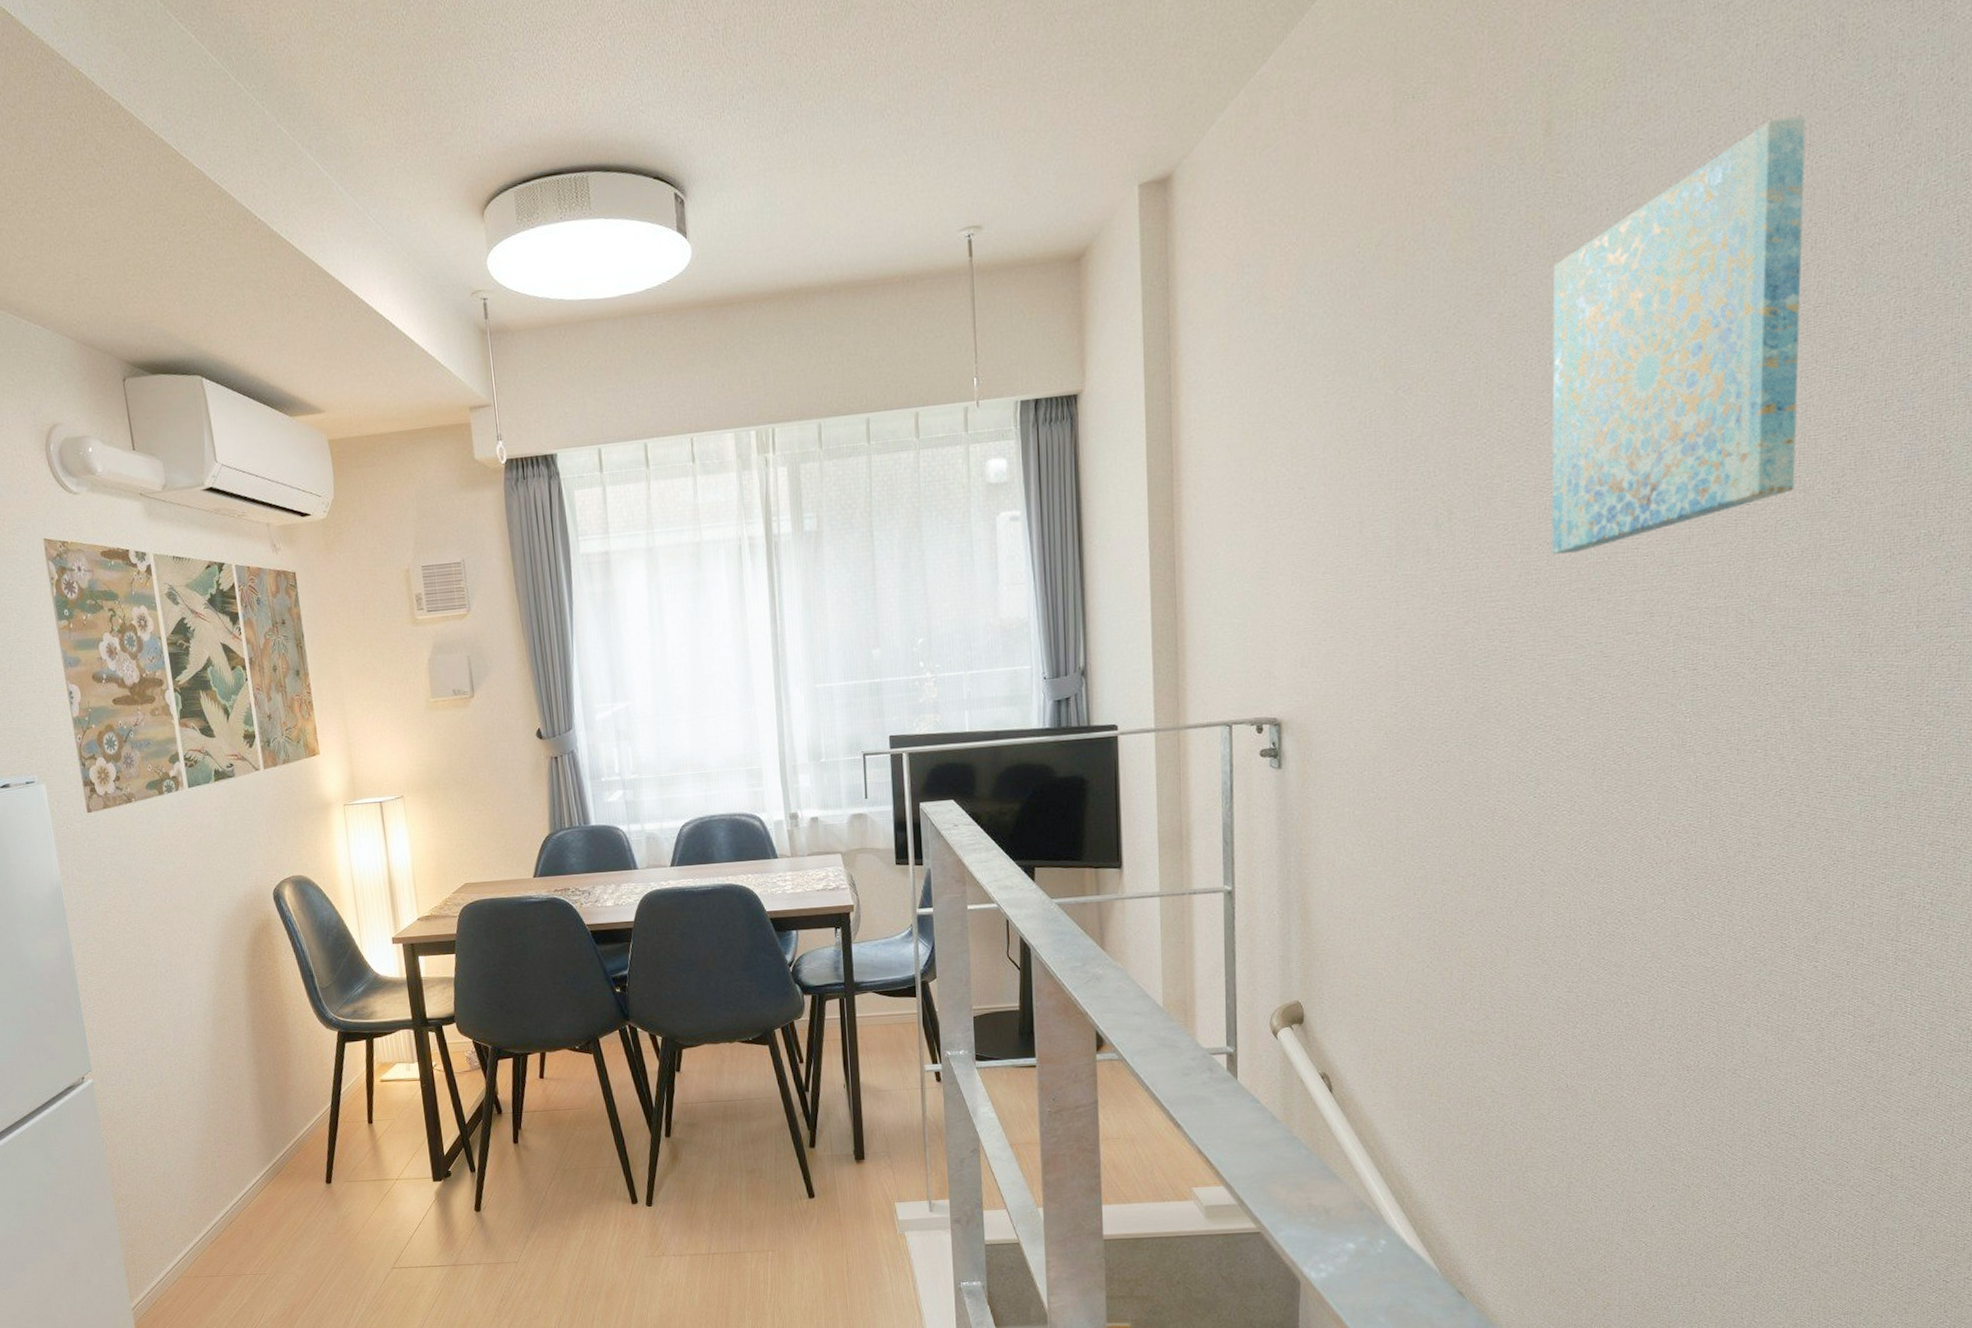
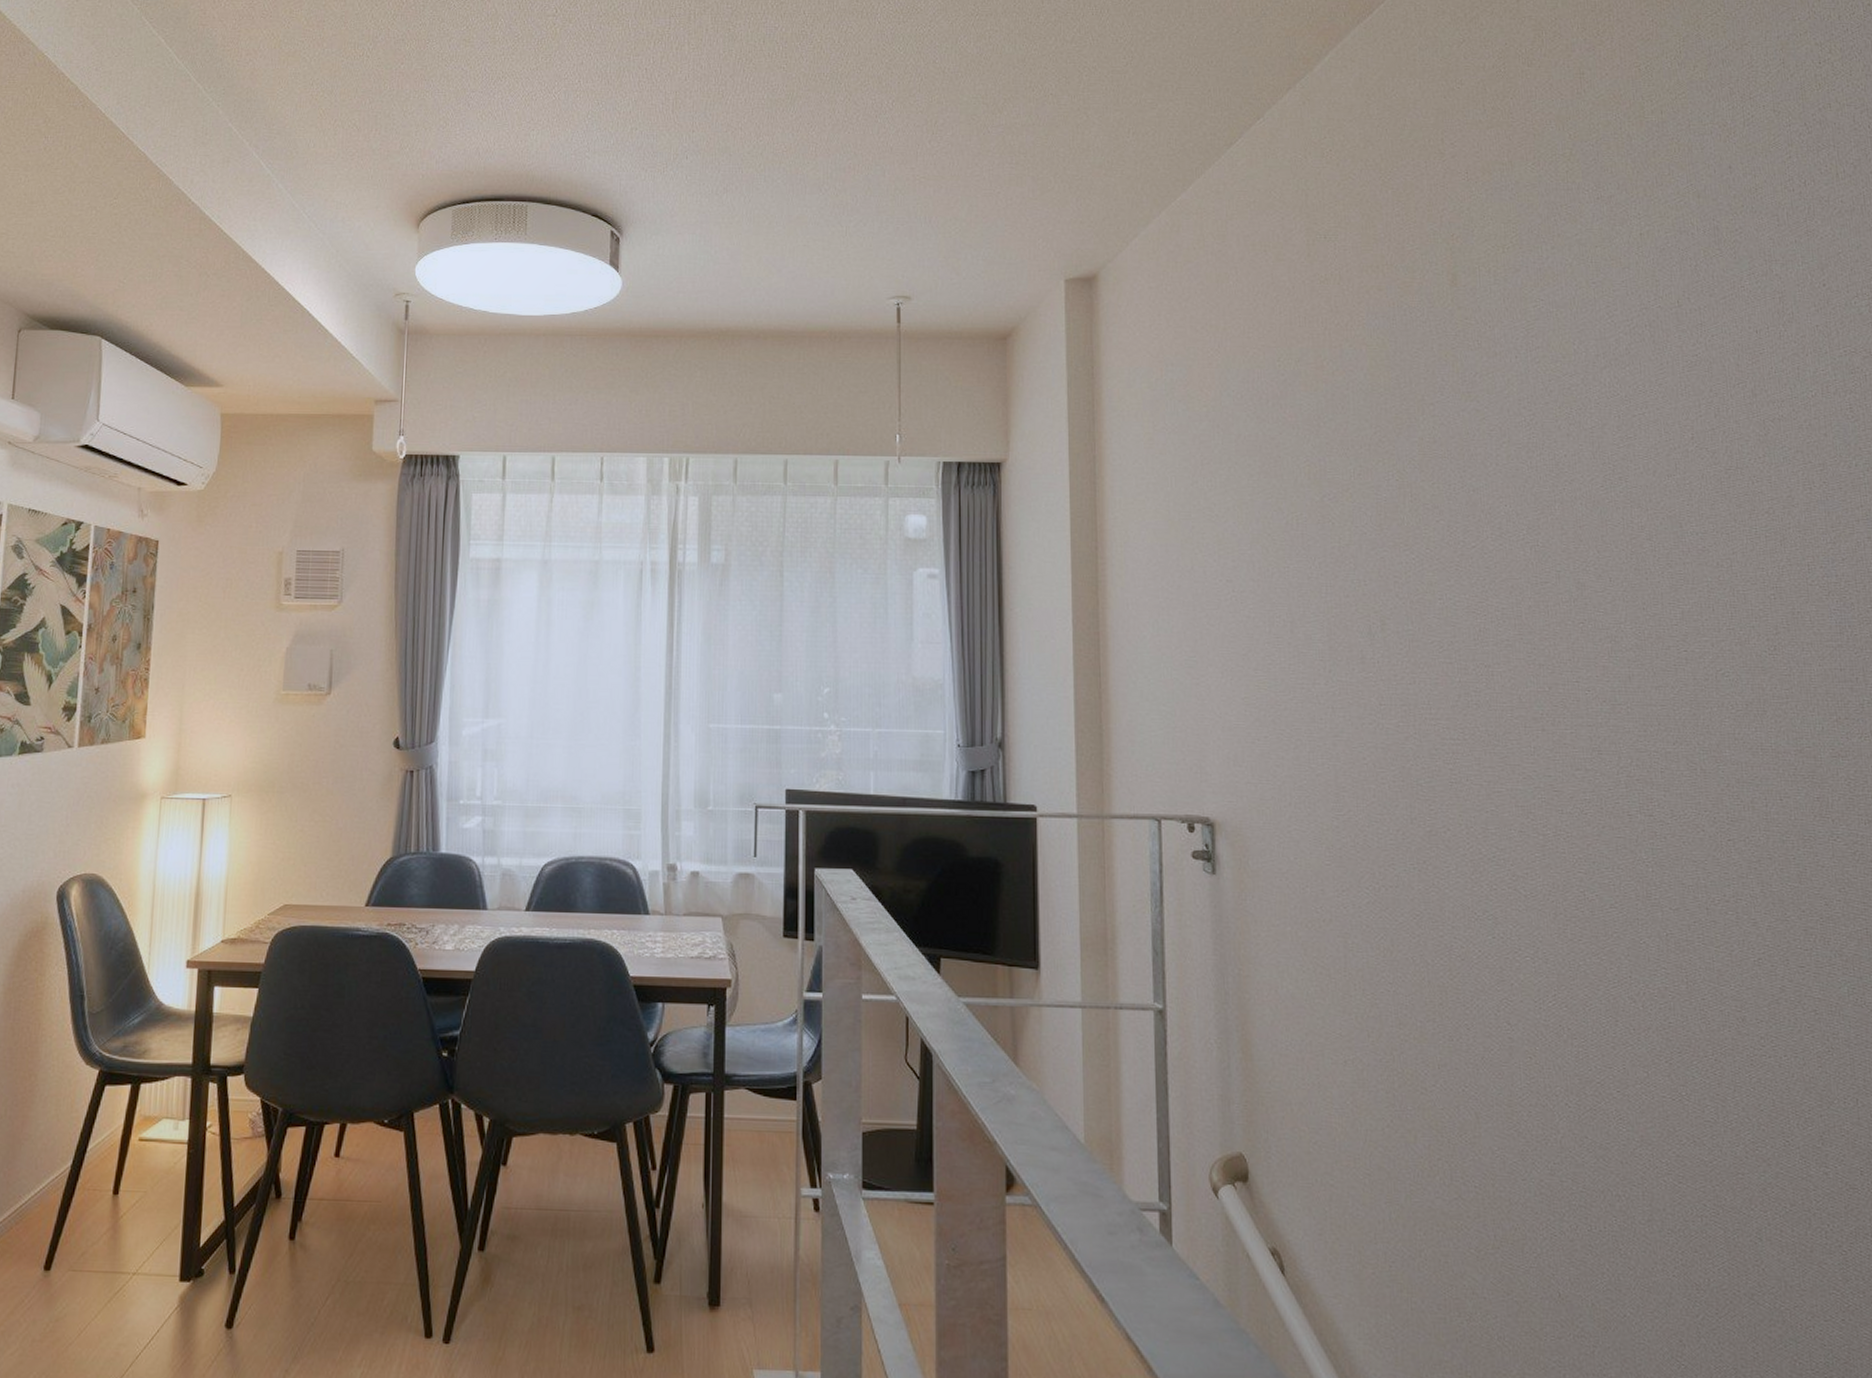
wall art: present [1551,116,1806,554] -> none [1468,299,1730,678]

